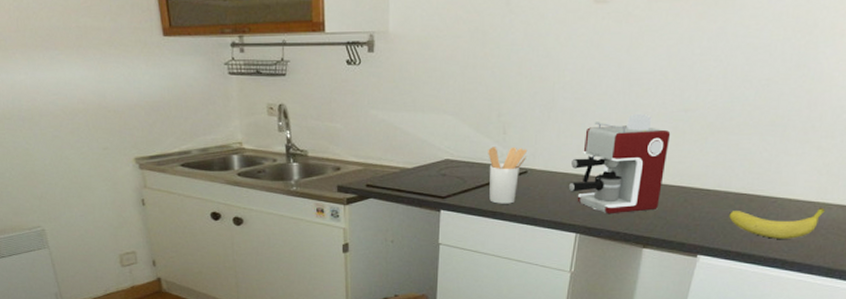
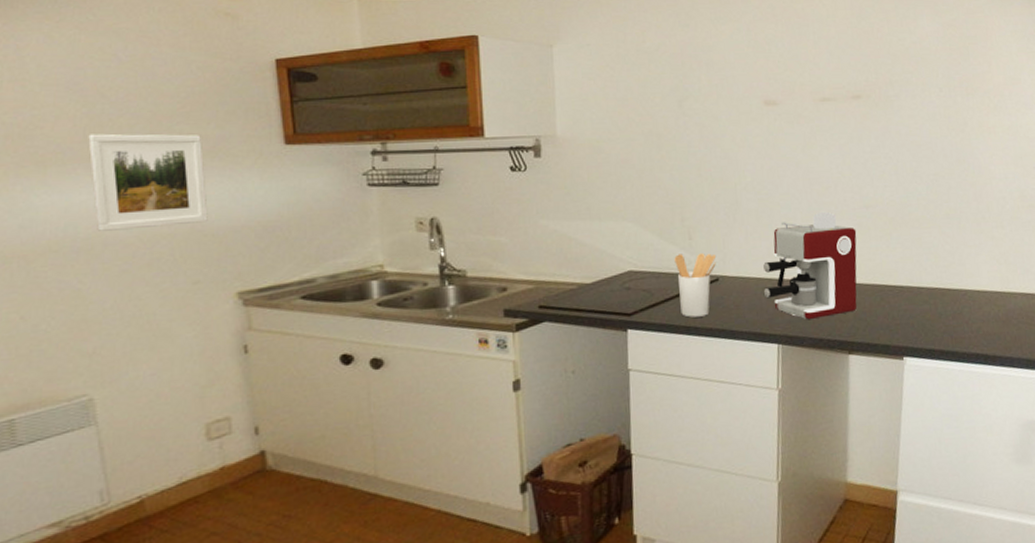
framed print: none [20,24,110,104] -> present [88,133,208,231]
fruit: present [728,207,825,239] -> none [925,296,1012,333]

